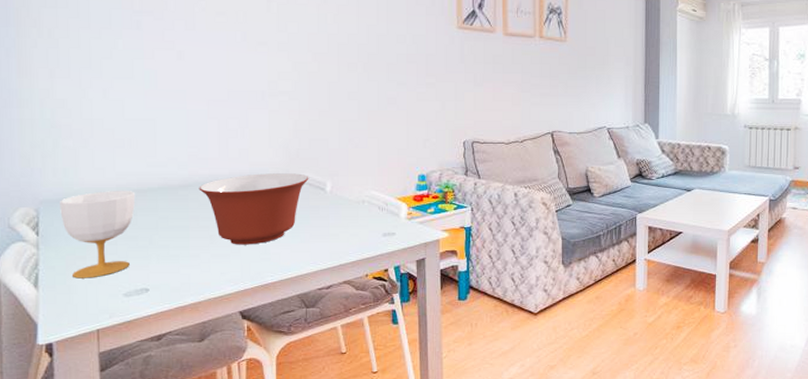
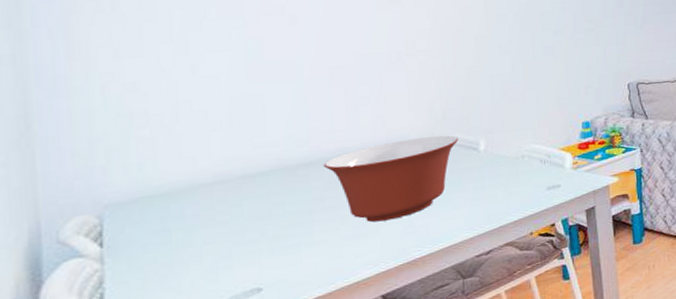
cup: present [60,191,136,279] -> none [133,178,240,291]

